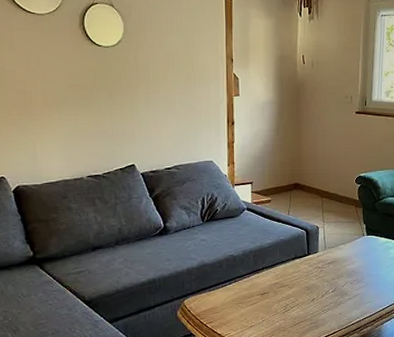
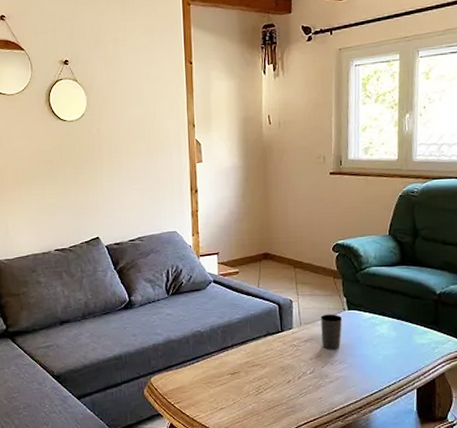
cup: none [343,239,362,271] -> present [321,314,343,350]

